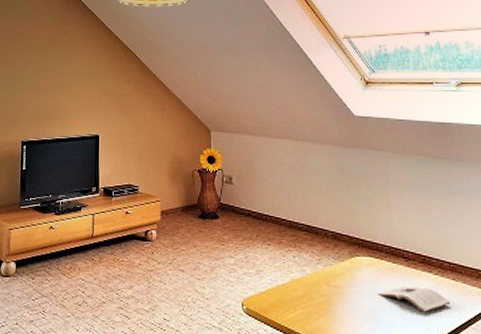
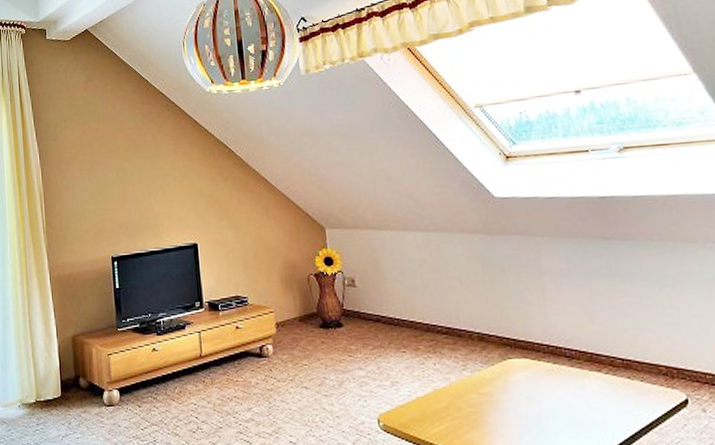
magazine: present [378,286,451,312] -> none [537,389,627,417]

